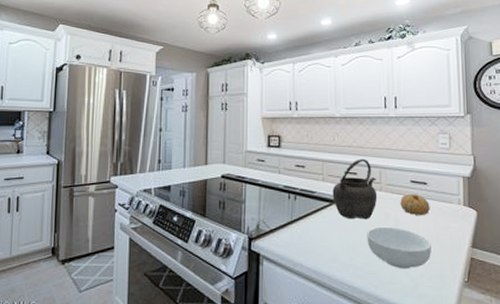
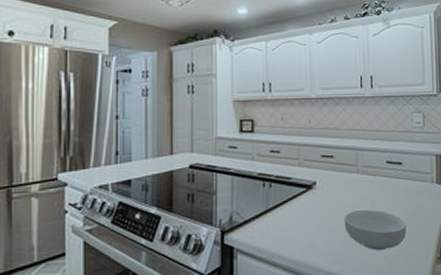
kettle: present [332,158,378,220] -> none [309,141,354,205]
fruit: present [400,193,430,216] -> none [376,174,405,197]

